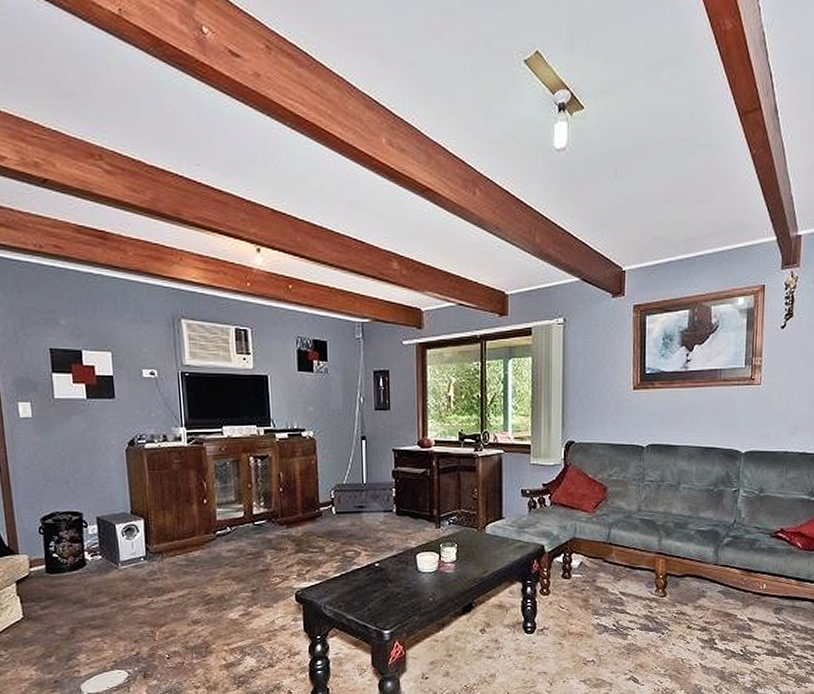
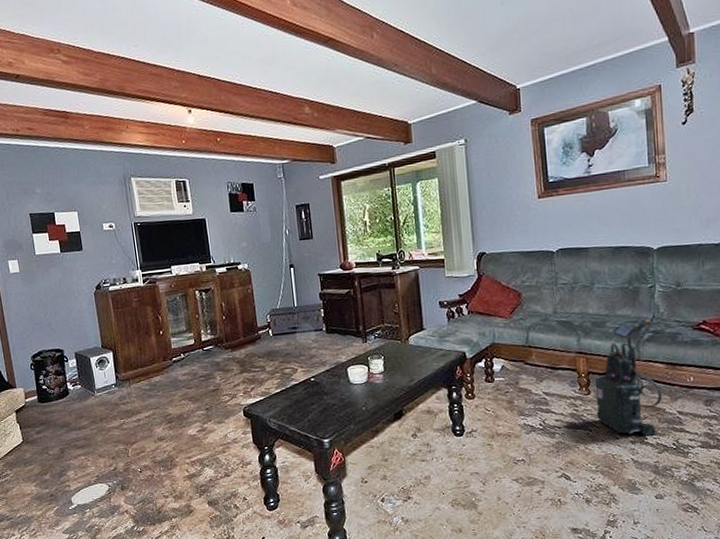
vacuum cleaner: none [670,523,736,641] -> present [595,319,663,436]

